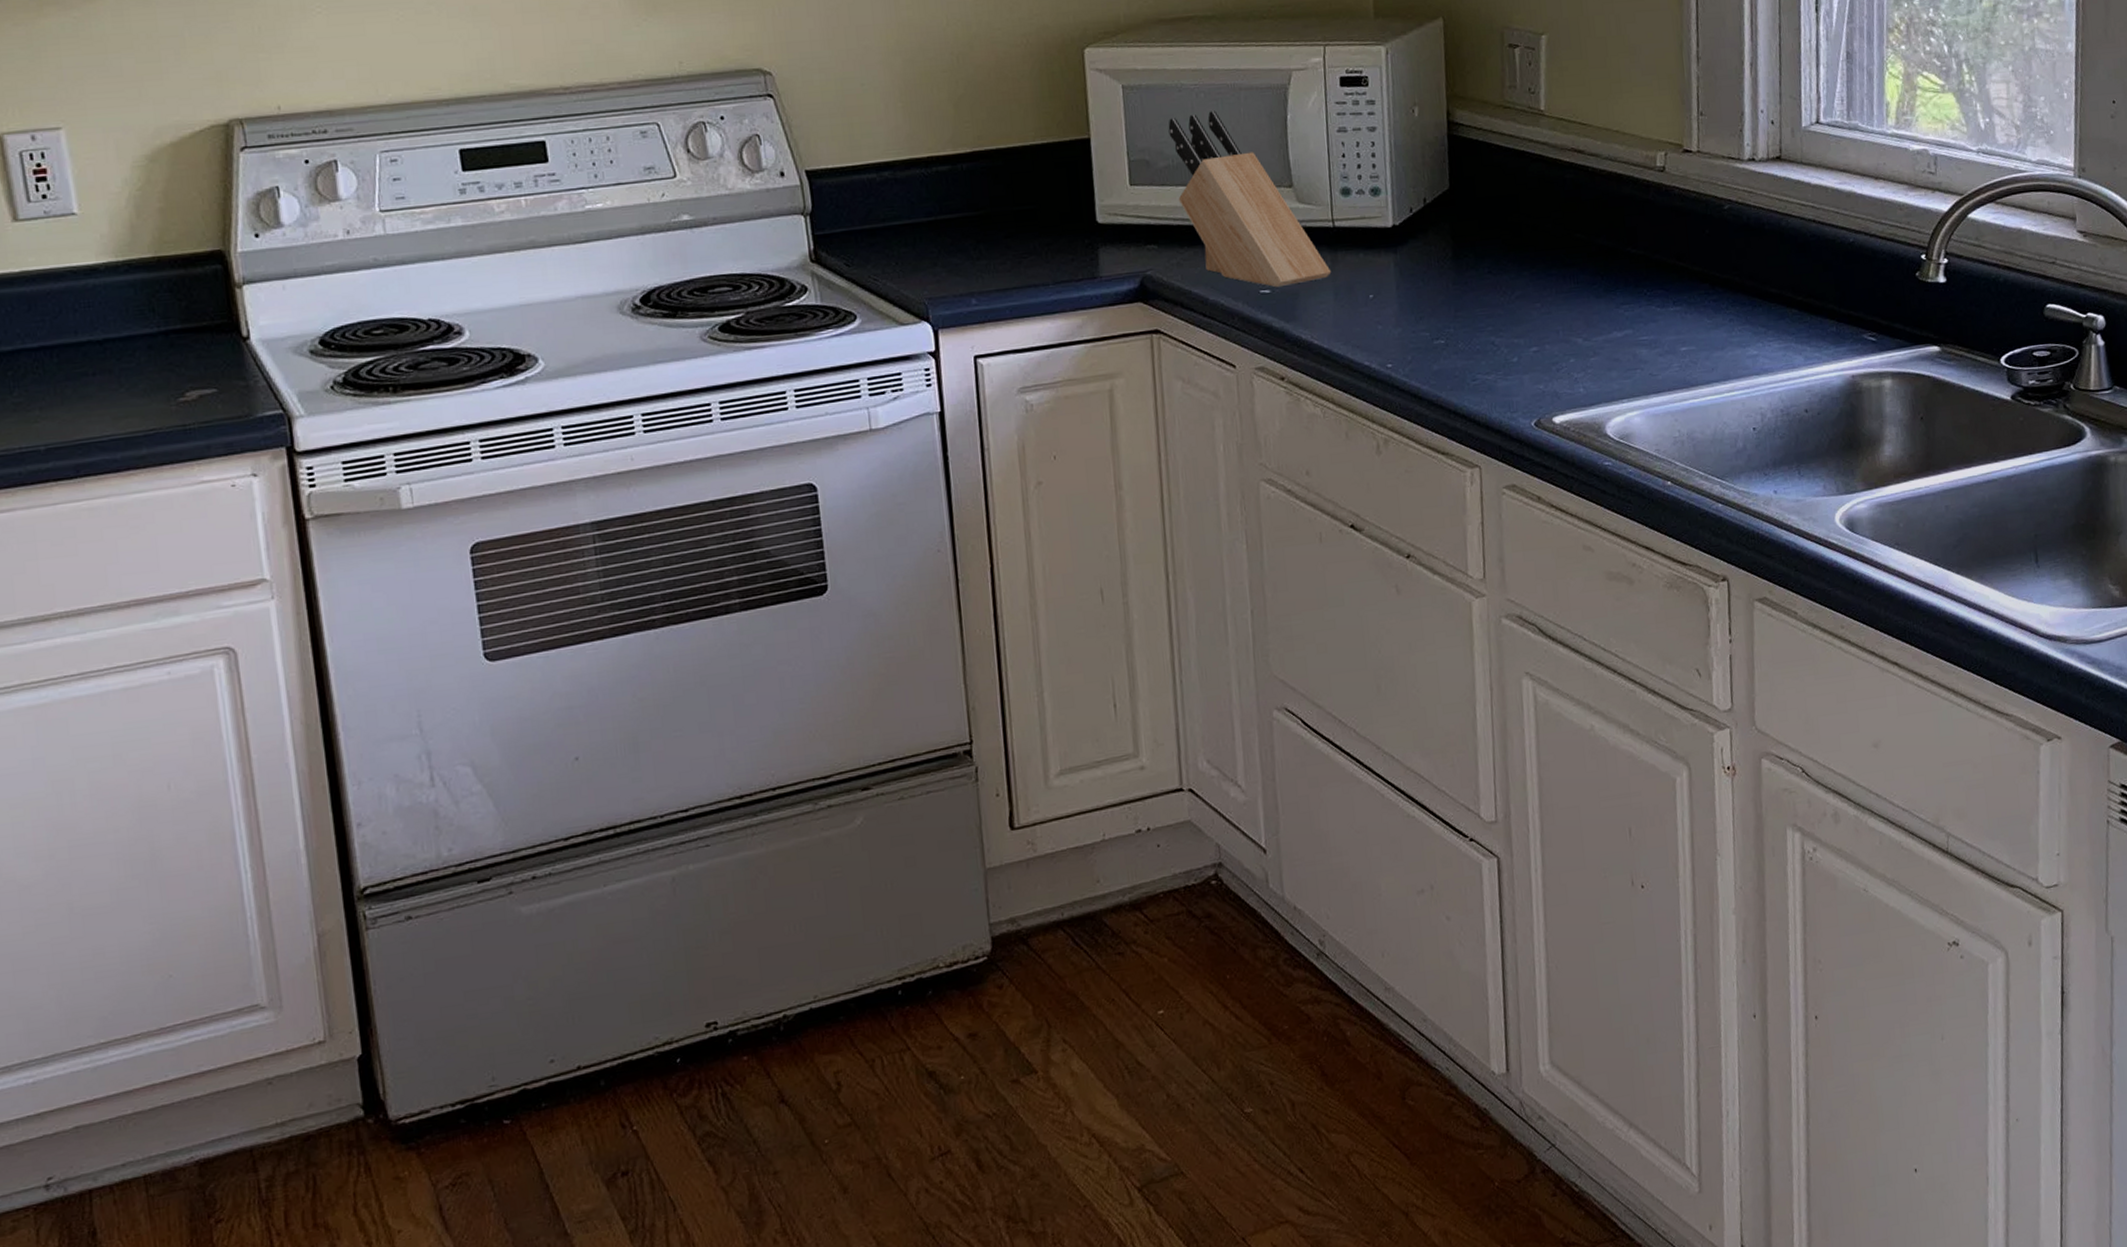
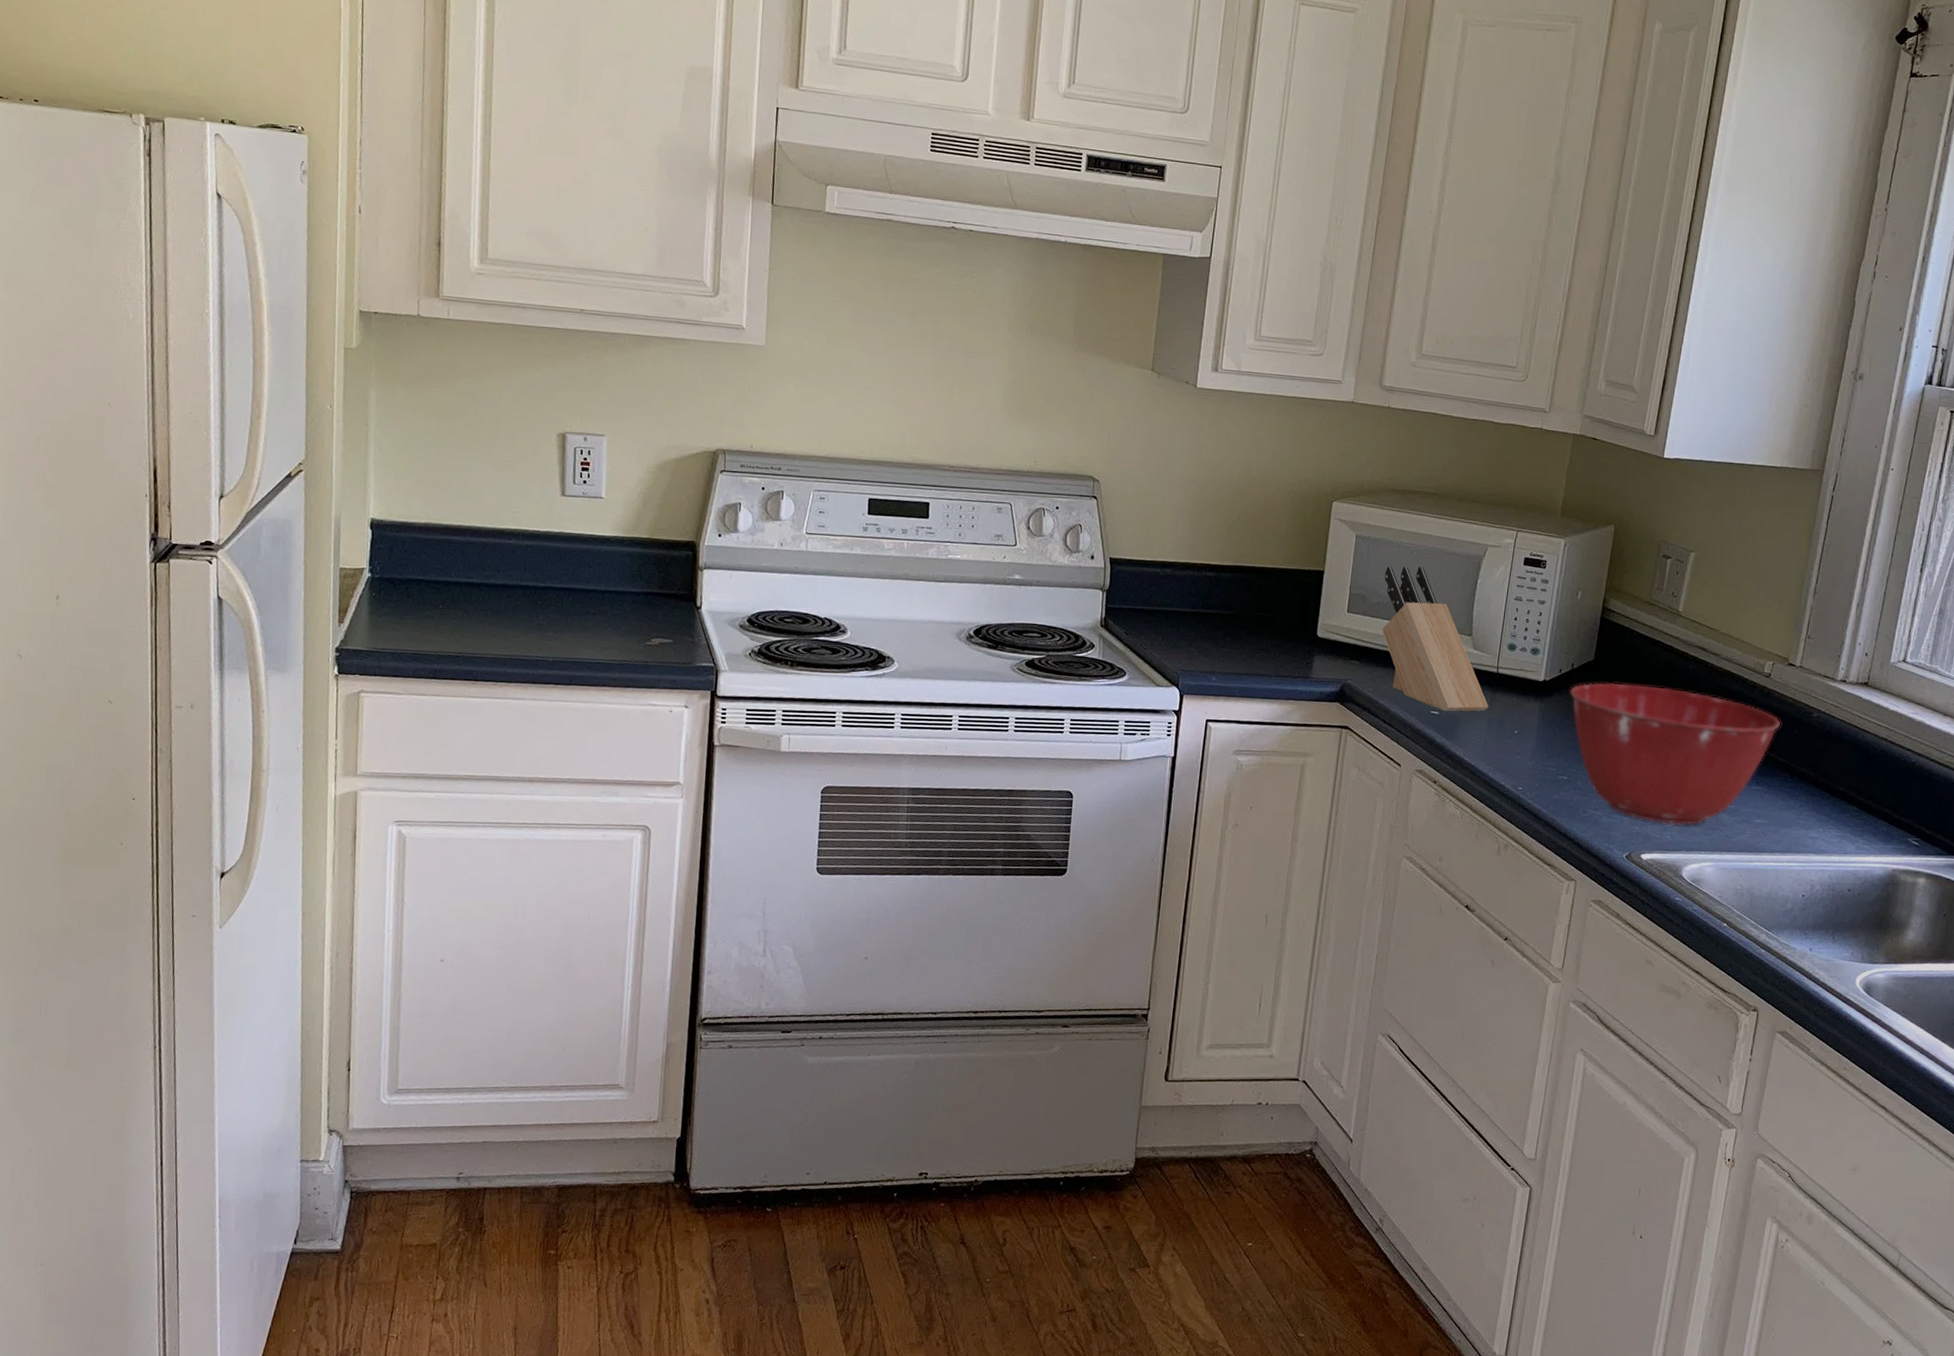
mixing bowl: none [1427,206,1689,375] -> present [1570,682,1781,826]

